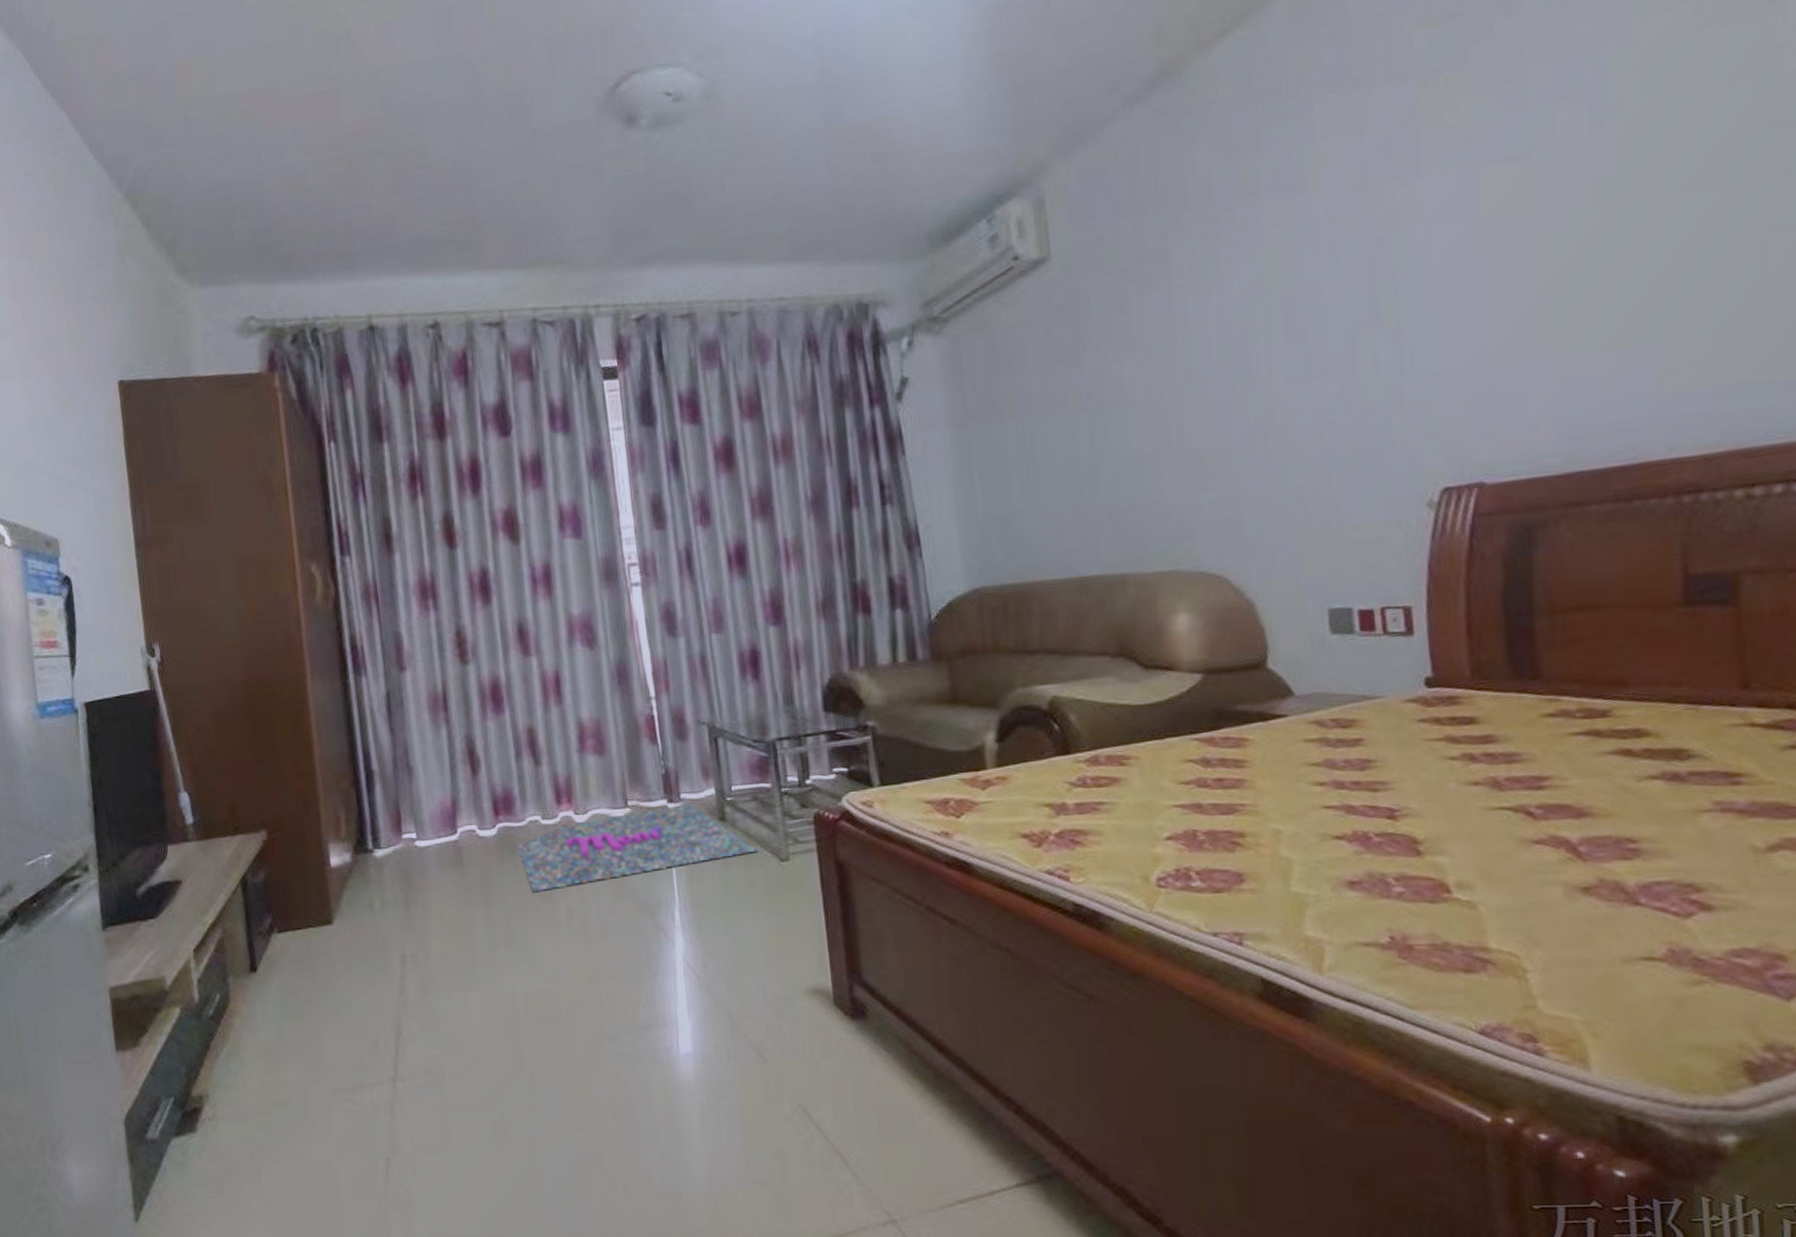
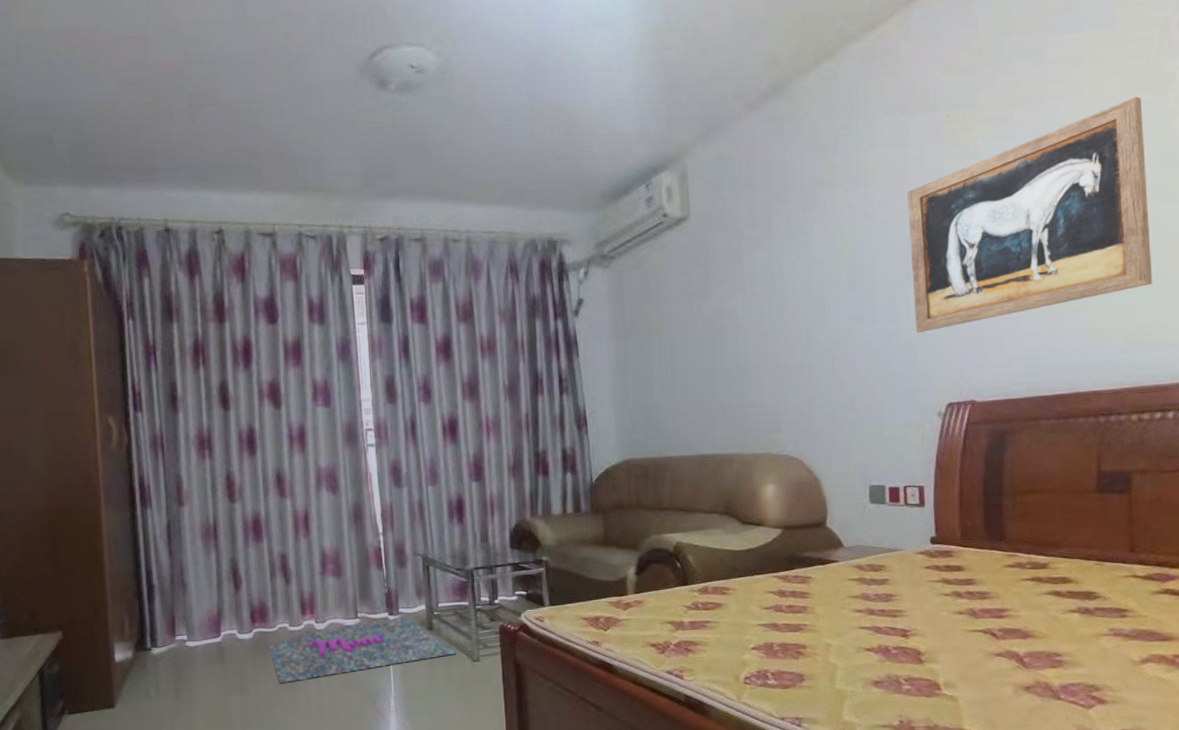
wall art: none [1367,28,1760,392] -> present [907,96,1153,333]

